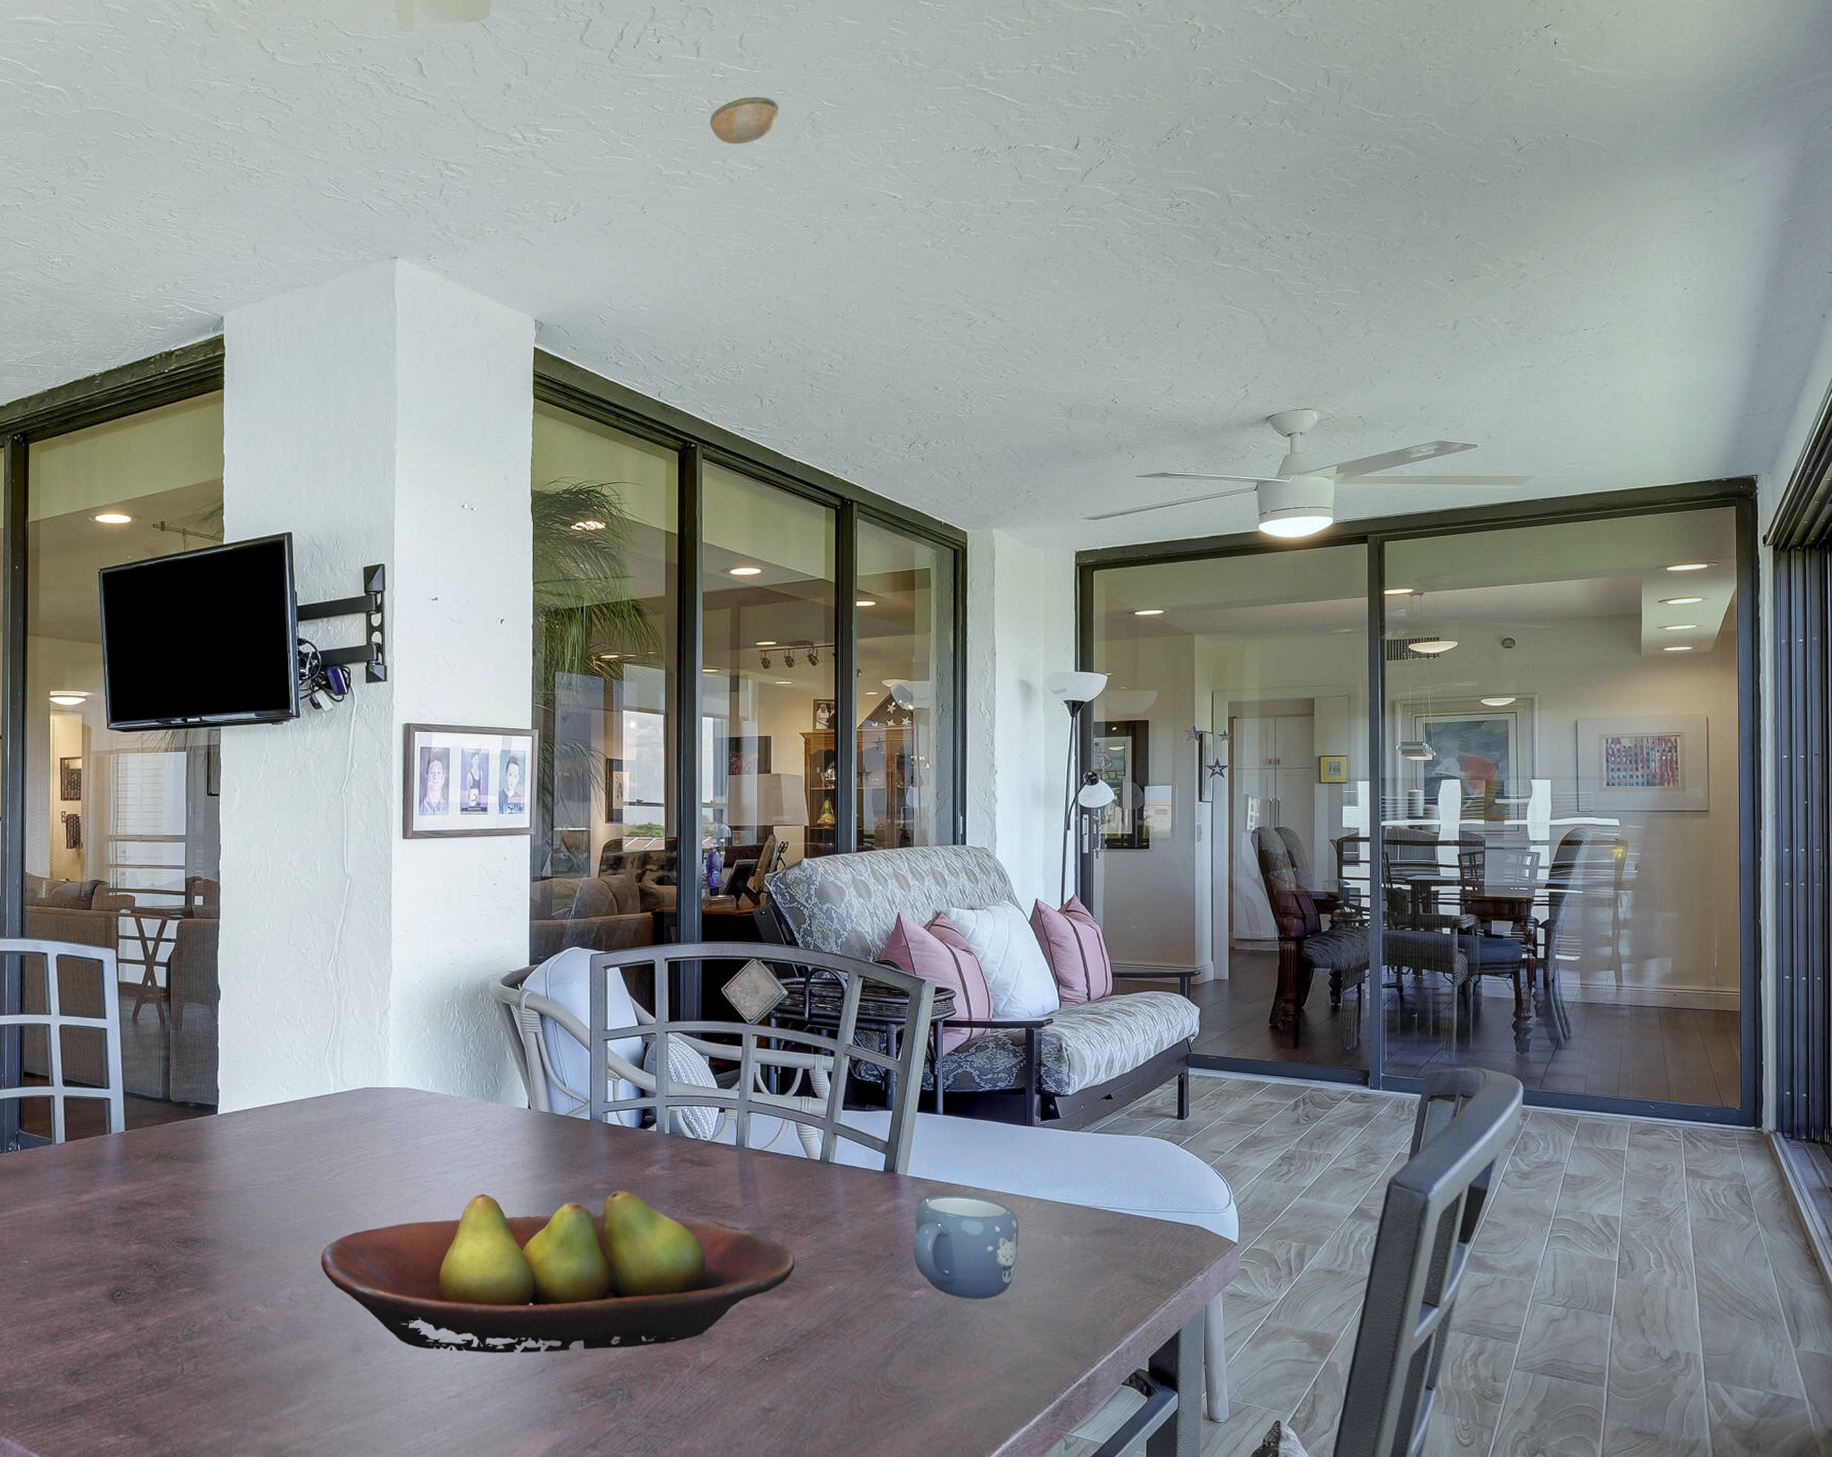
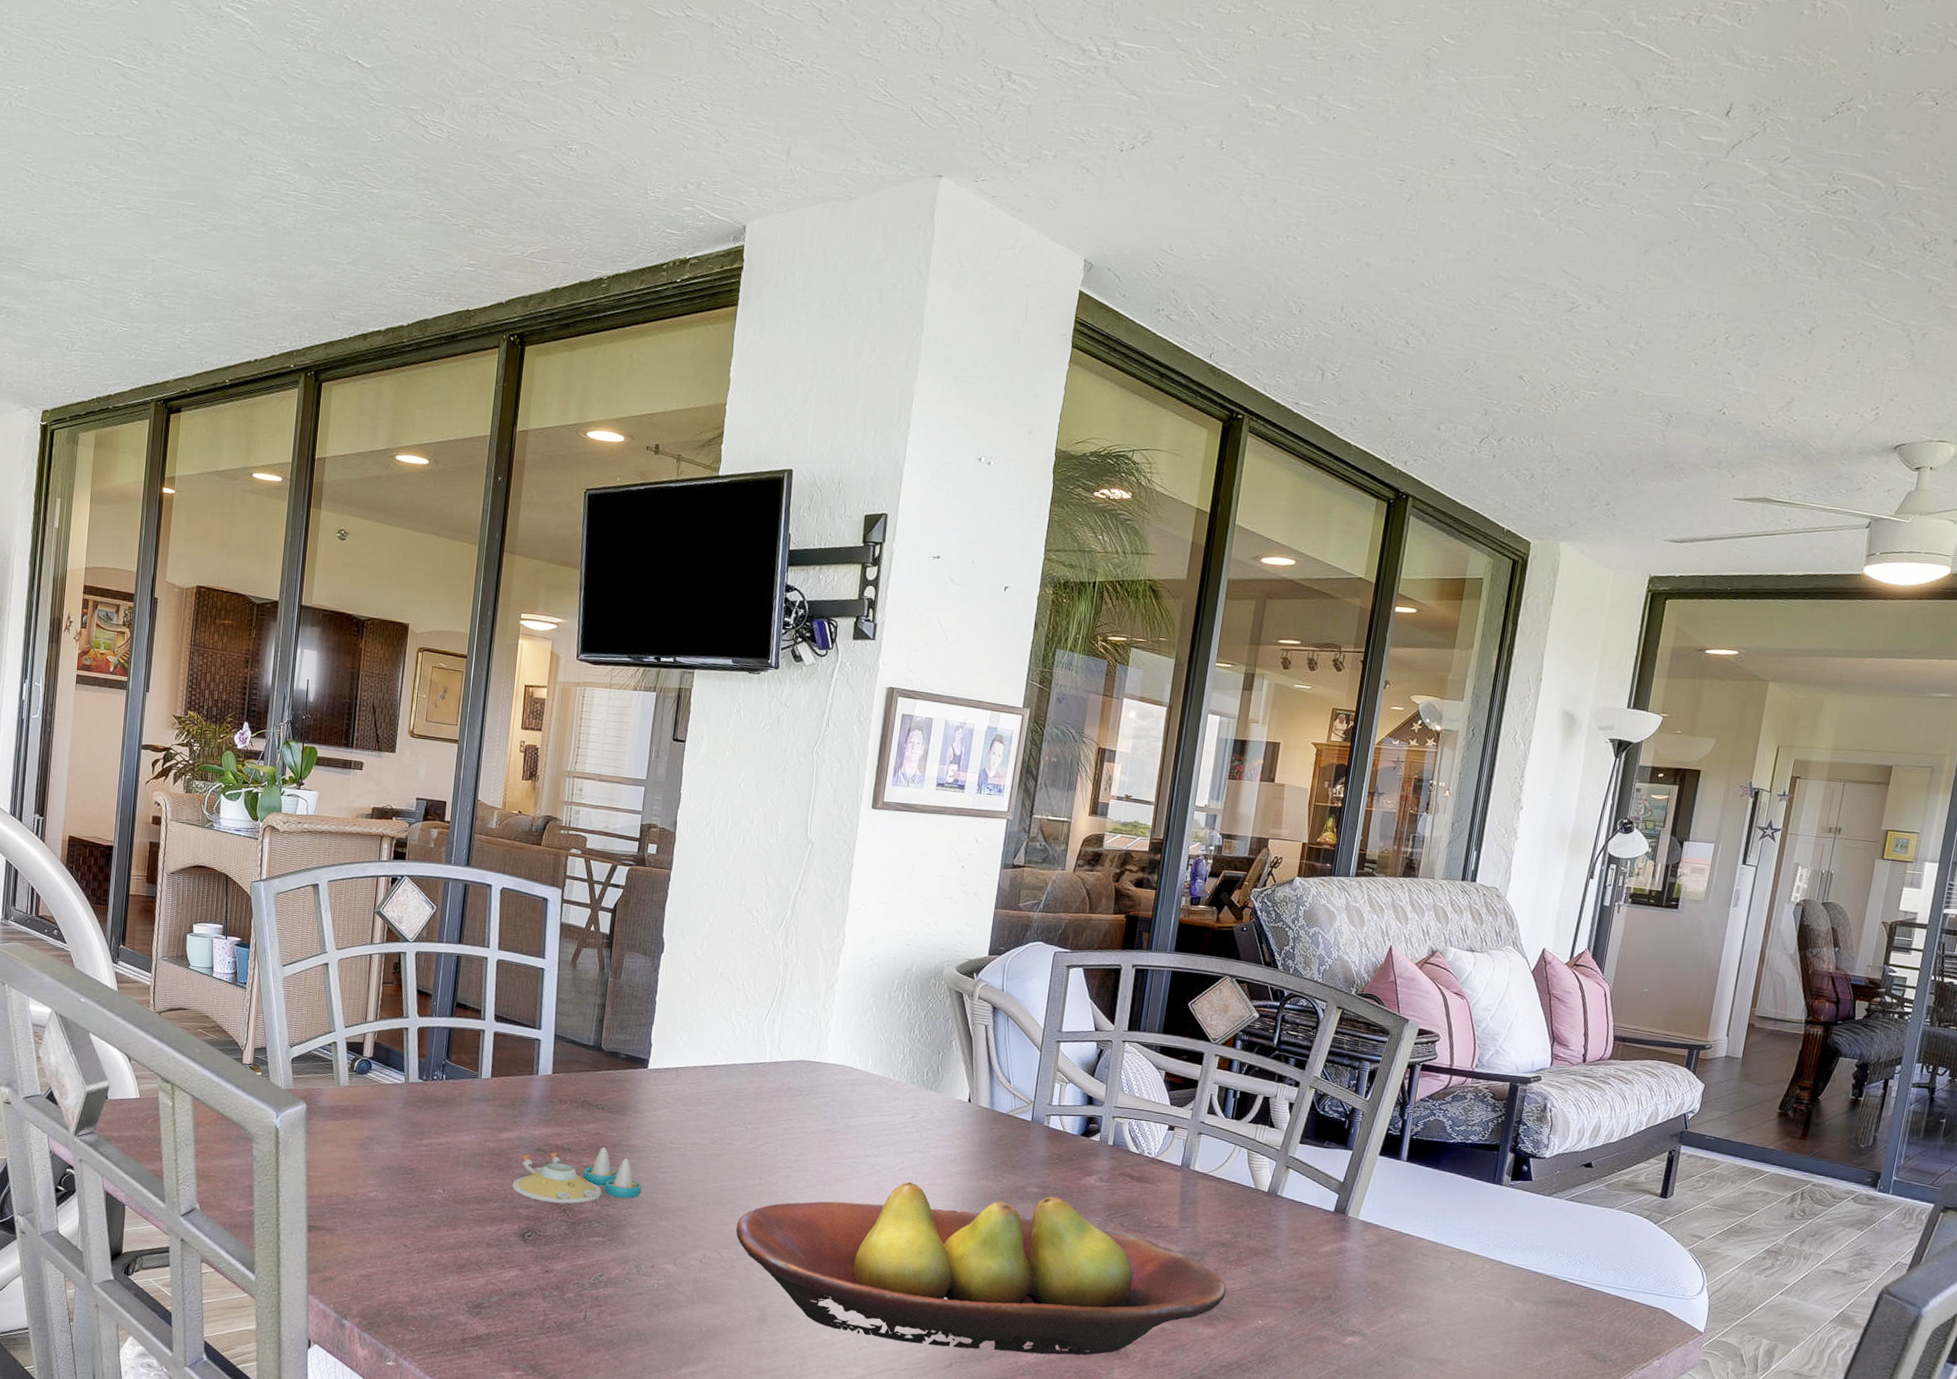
salt and pepper shaker set: none [97,1197,224,1259] -> present [512,1147,642,1204]
smoke detector: present [709,96,778,145] -> none [1310,24,1391,79]
mug: present [913,1196,1019,1299] -> none [1352,1243,1470,1355]

